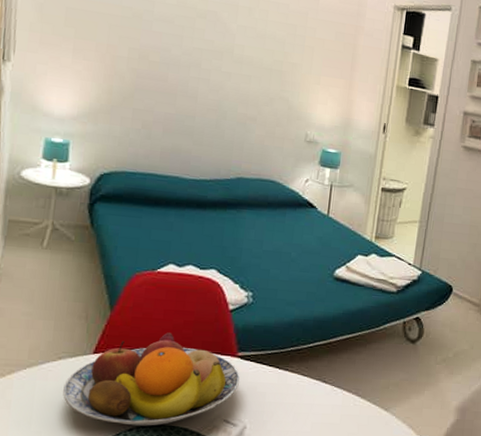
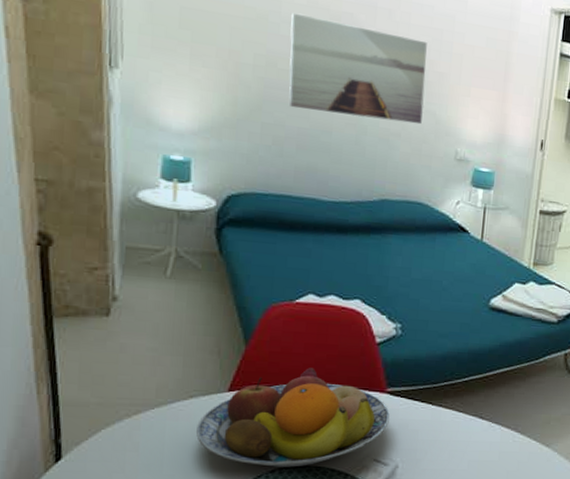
wall art: none [158,11,282,110] -> present [289,12,427,125]

